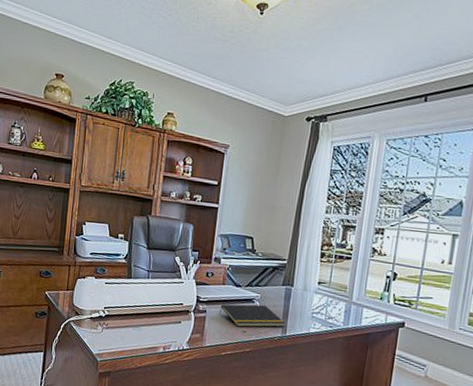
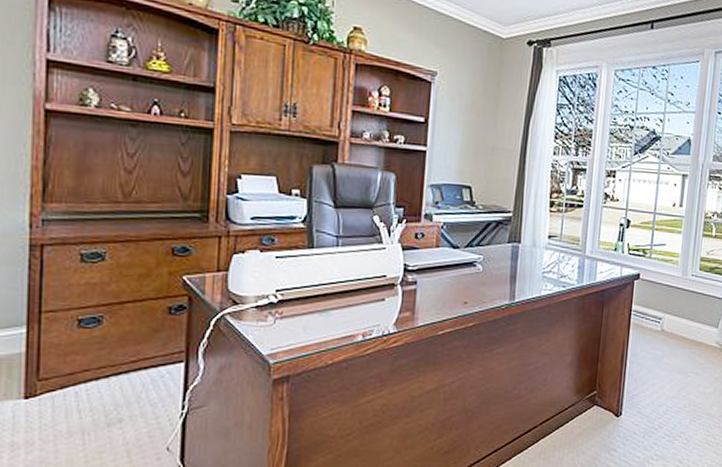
notepad: present [219,304,285,327] -> none [434,268,513,298]

